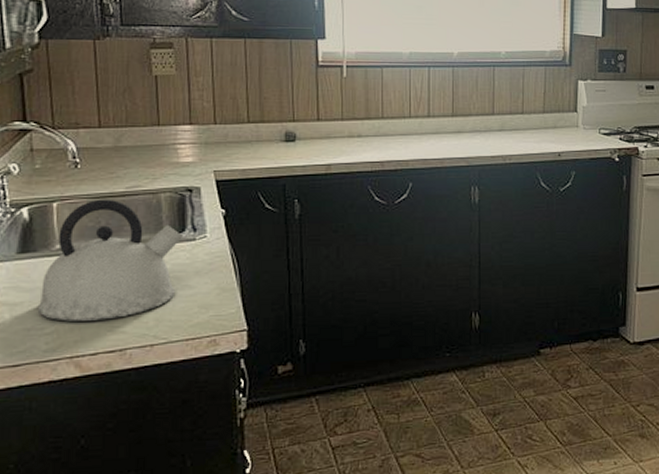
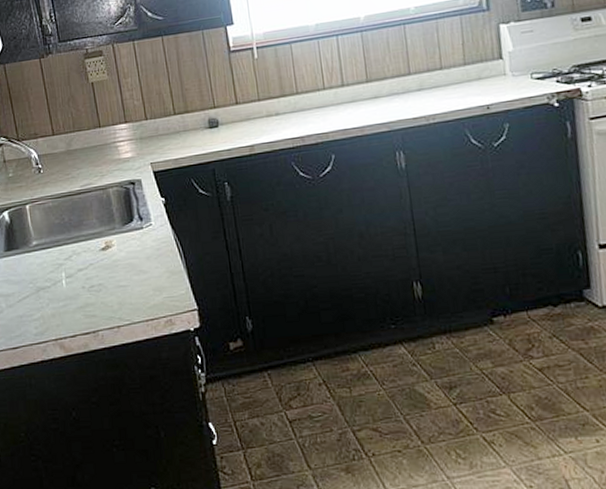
kettle: present [37,199,182,321] -> none [25,197,132,308]

